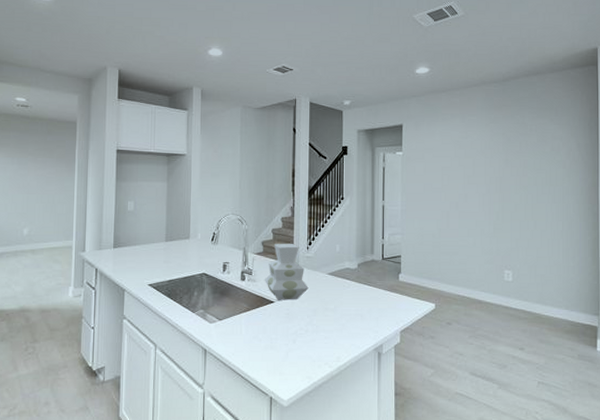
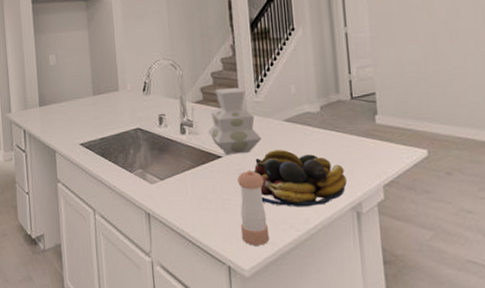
pepper shaker: none [283,314,307,379] -> present [237,170,270,245]
fruit bowl: none [298,297,373,347] -> present [252,149,347,207]

